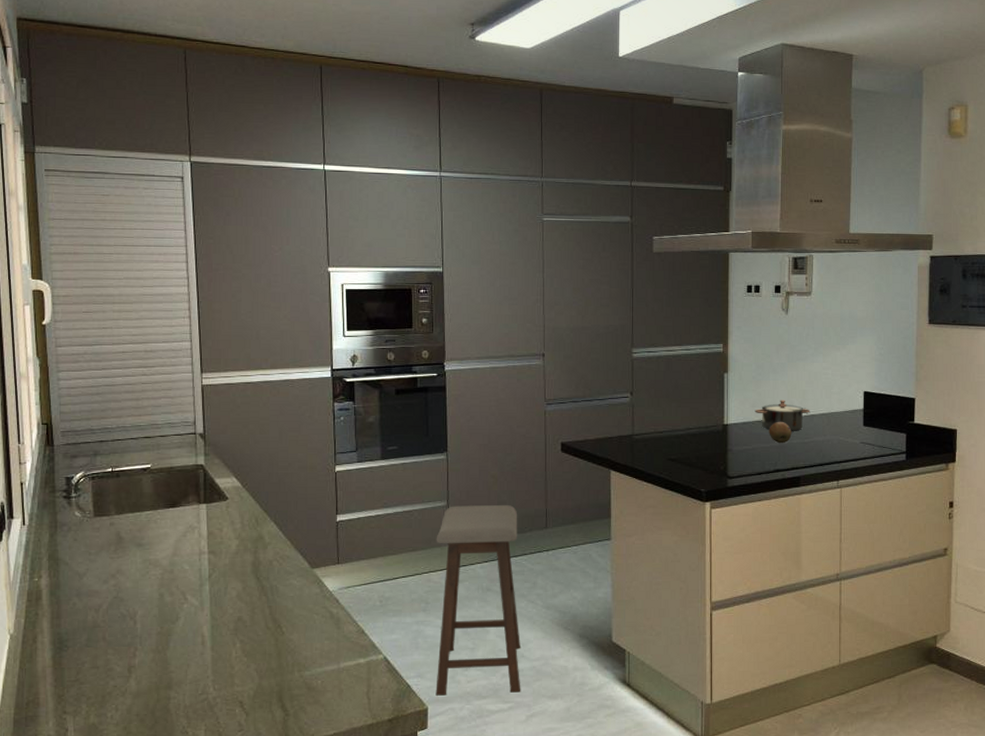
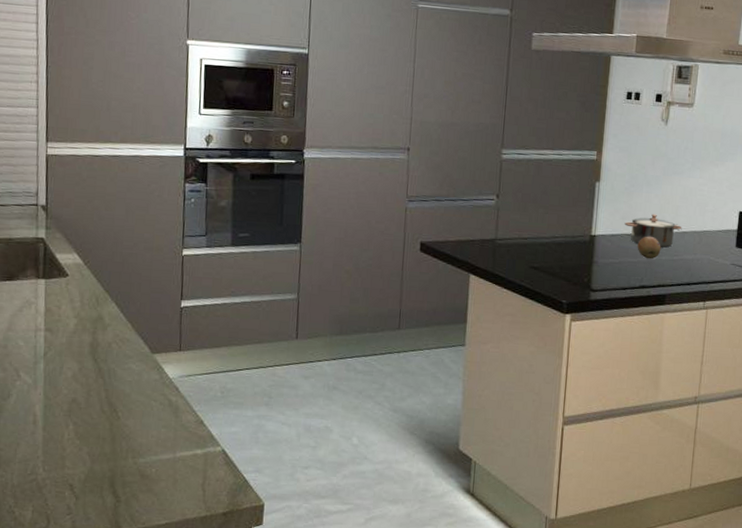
bar stool: present [435,504,521,696] -> none [273,299,371,495]

